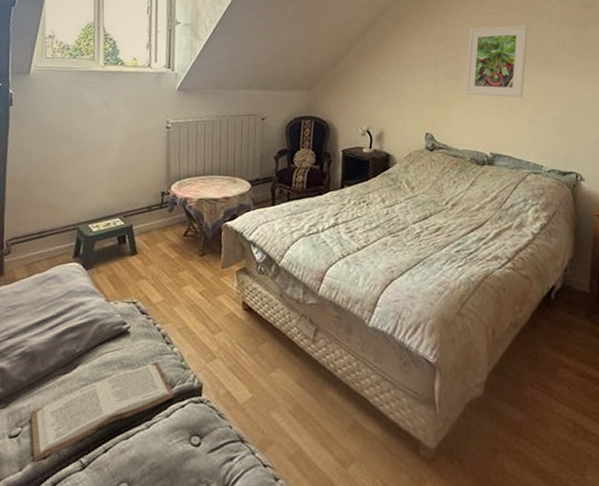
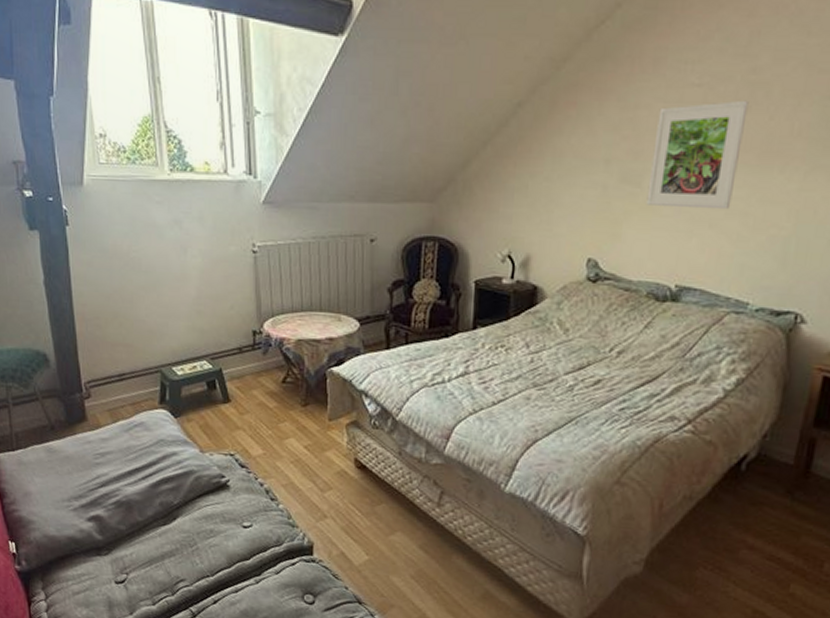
book: present [30,361,174,462] -> none [134,517,282,607]

